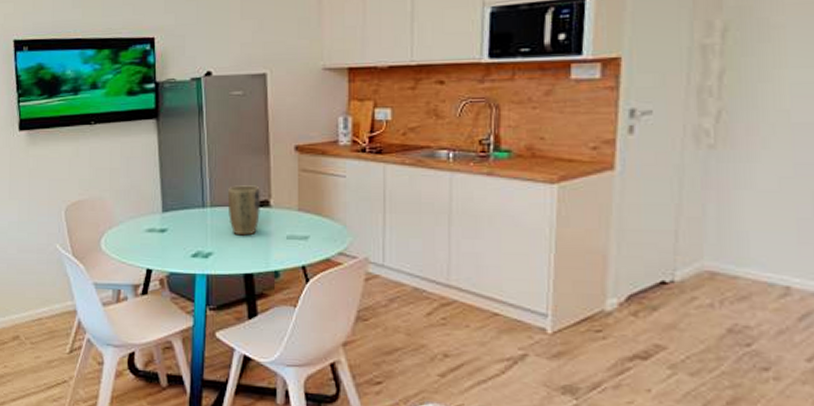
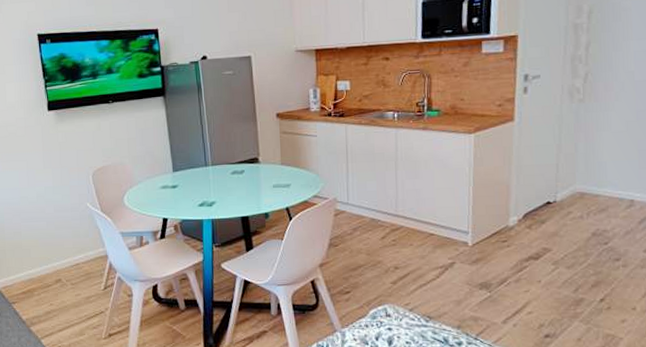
plant pot: present [227,185,261,236] -> none [224,146,252,187]

